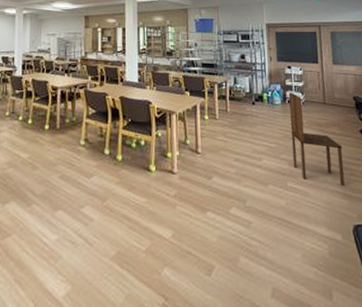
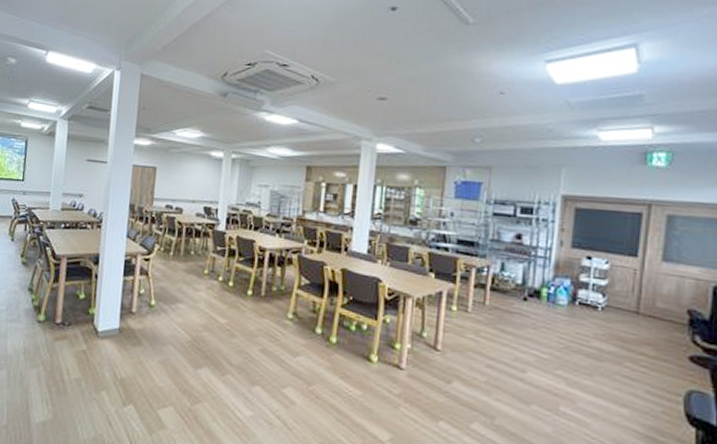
dining chair: present [288,92,345,187] -> none [573,291,655,426]

